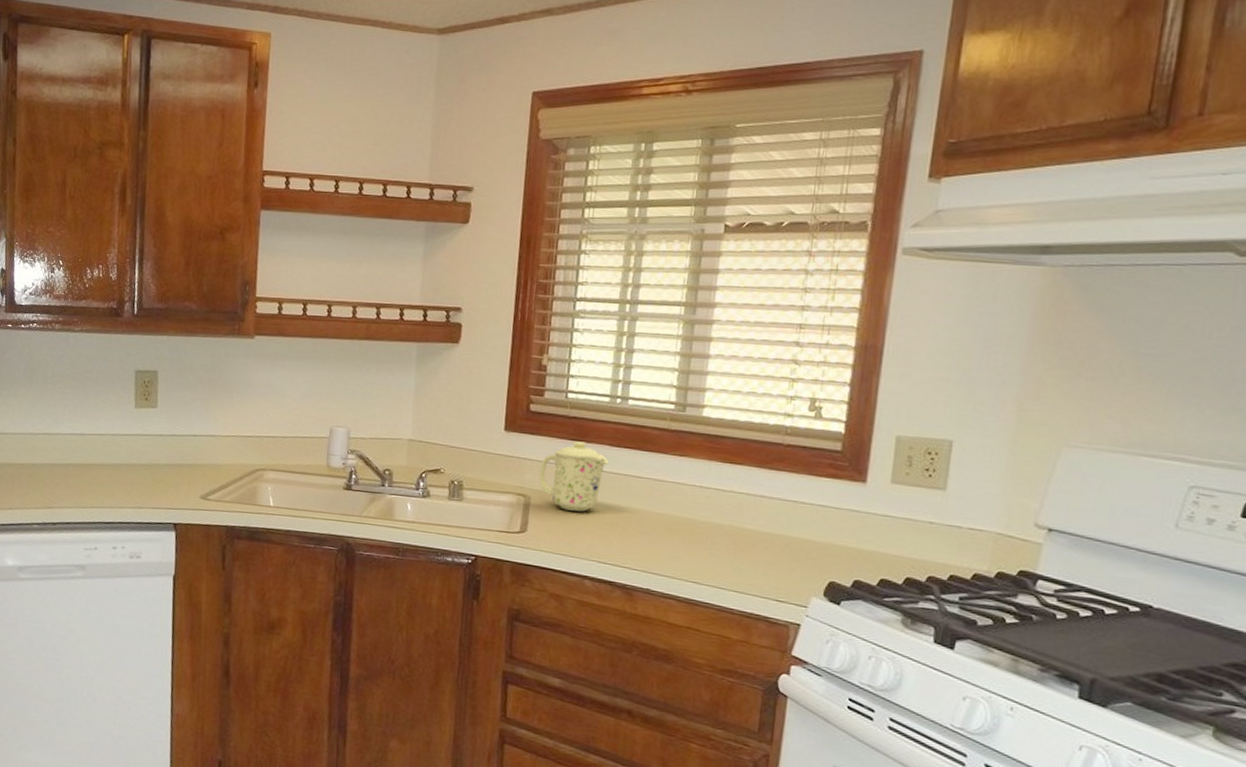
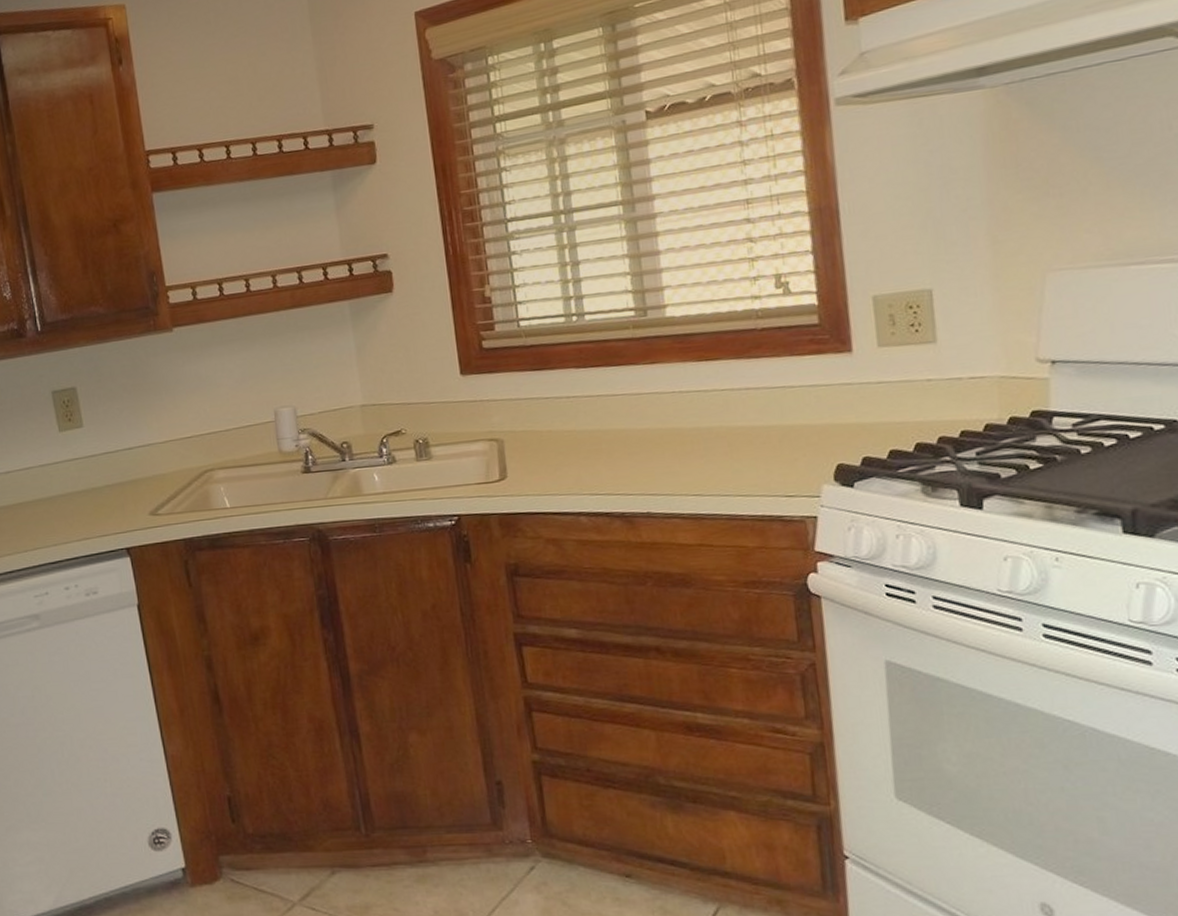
mug: present [538,441,609,512] -> none [506,369,579,446]

